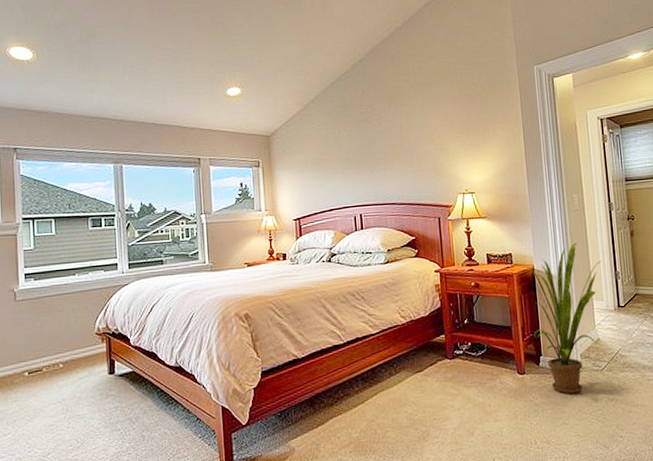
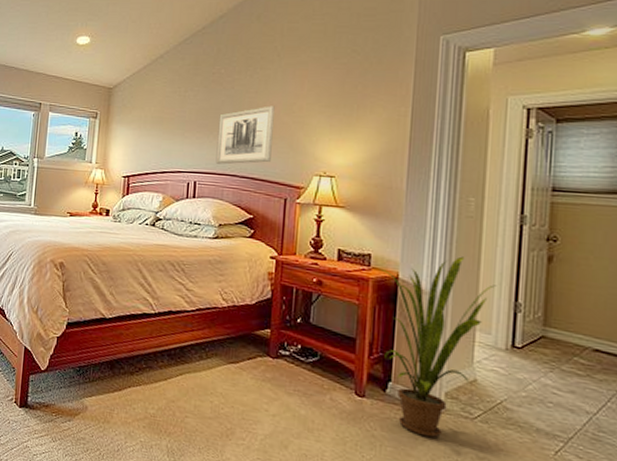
wall art: none [372,137,422,195] -> present [215,106,275,165]

